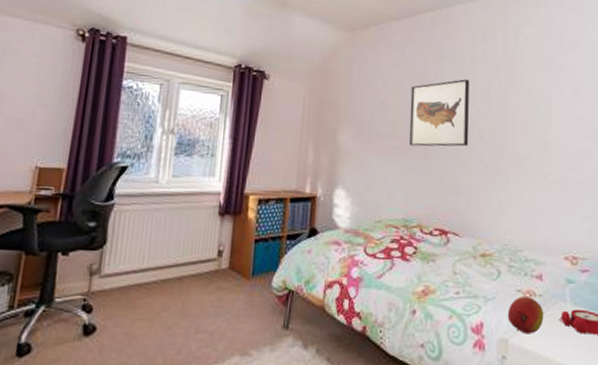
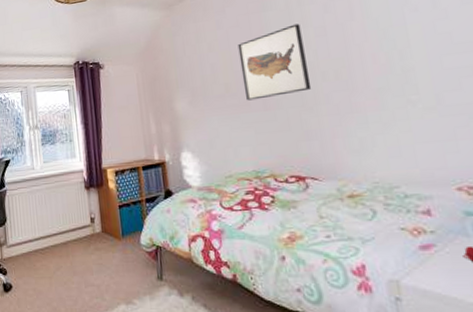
fruit: present [507,296,544,334] -> none [392,234,443,274]

